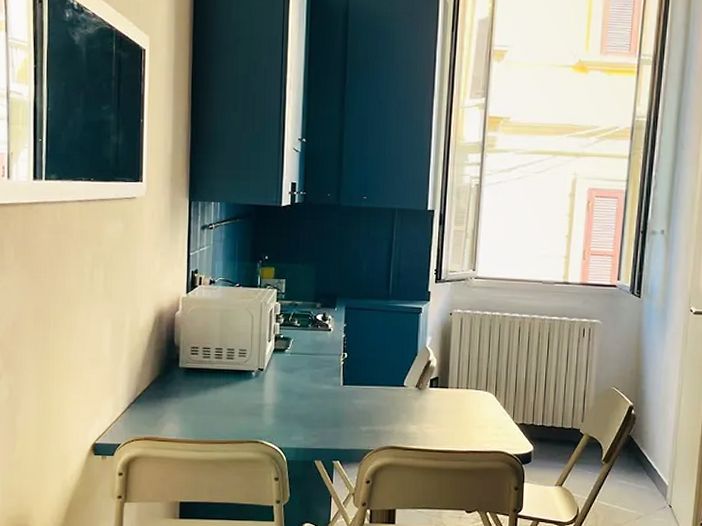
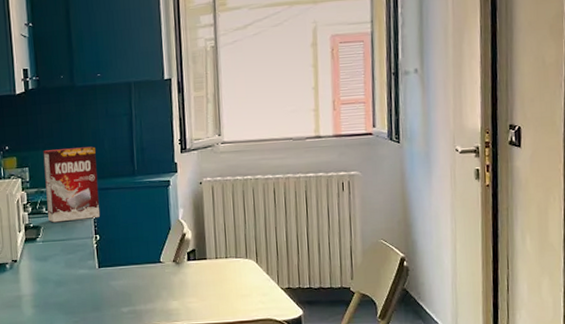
cereal box: none [299,264,353,337] -> present [43,146,100,223]

